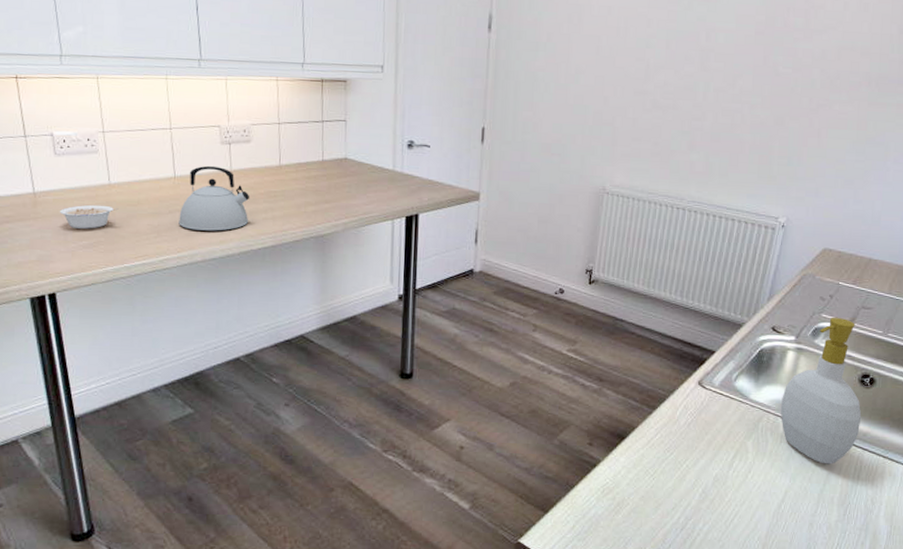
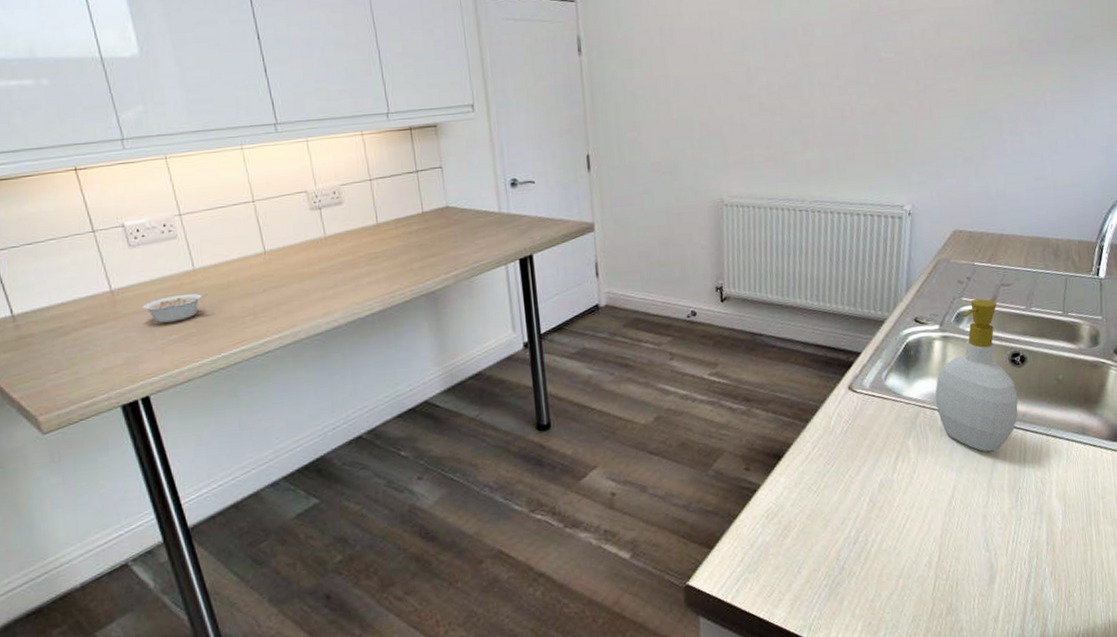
kettle: present [179,165,250,231] -> none [275,234,352,306]

